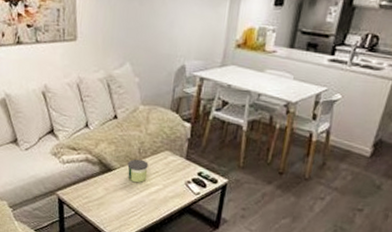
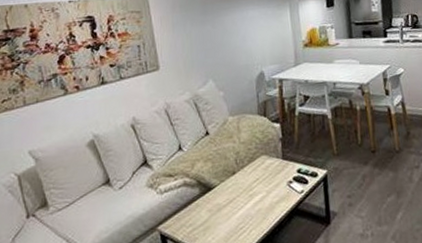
candle: present [127,159,149,183] -> none [227,170,249,196]

